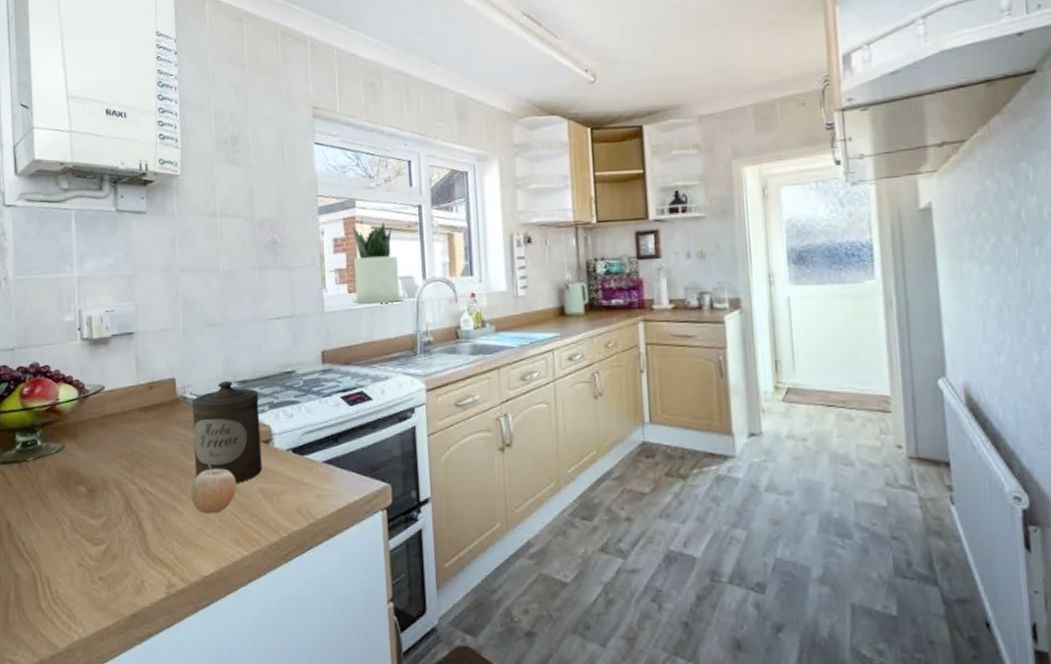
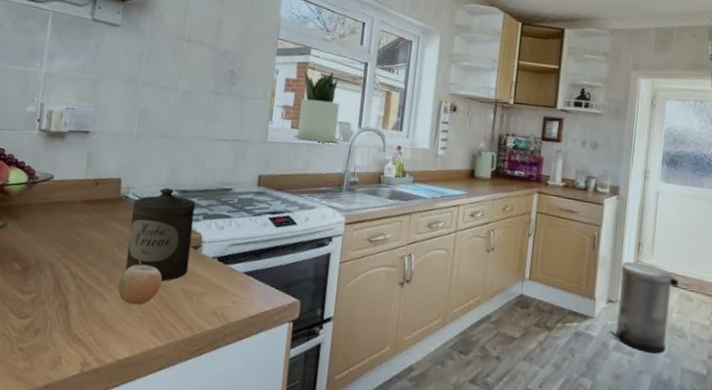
pedal bin: none [755,384,834,489] -> present [608,261,679,354]

